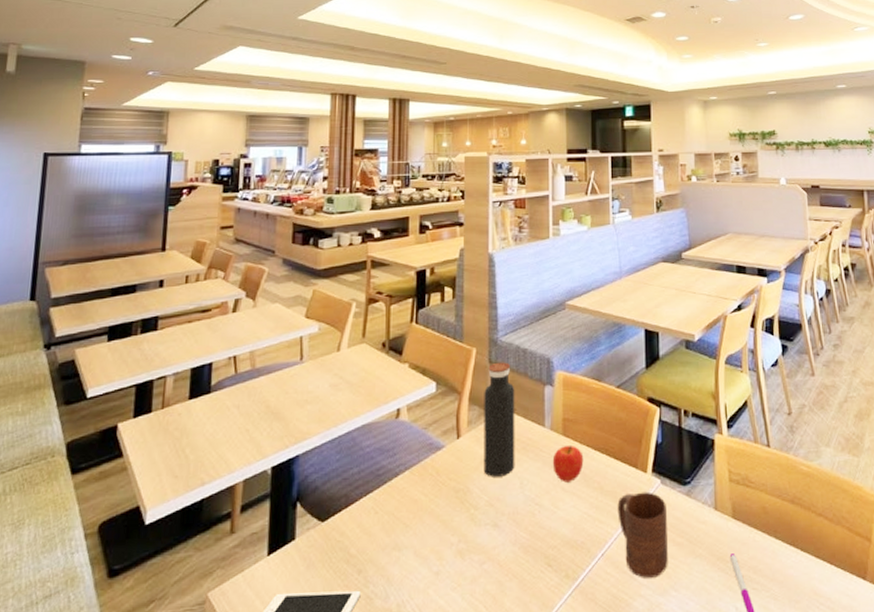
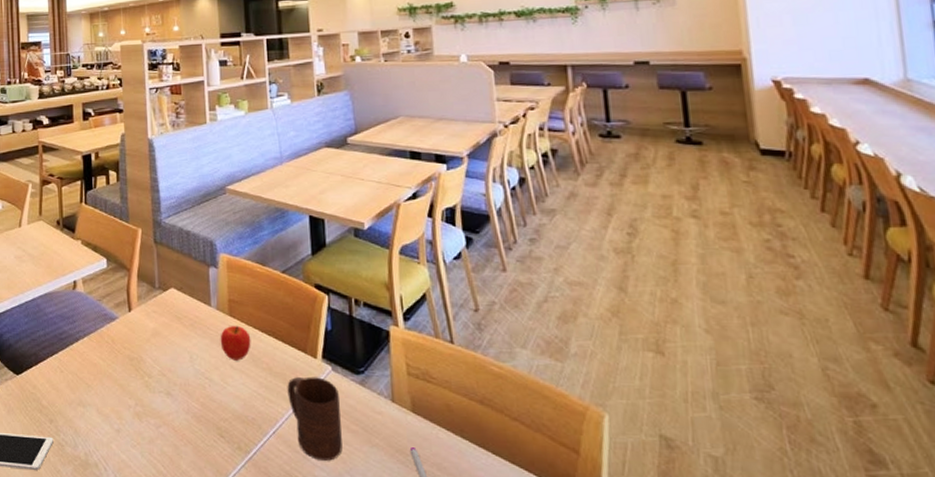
water bottle: present [483,362,515,477] -> none [151,243,184,350]

